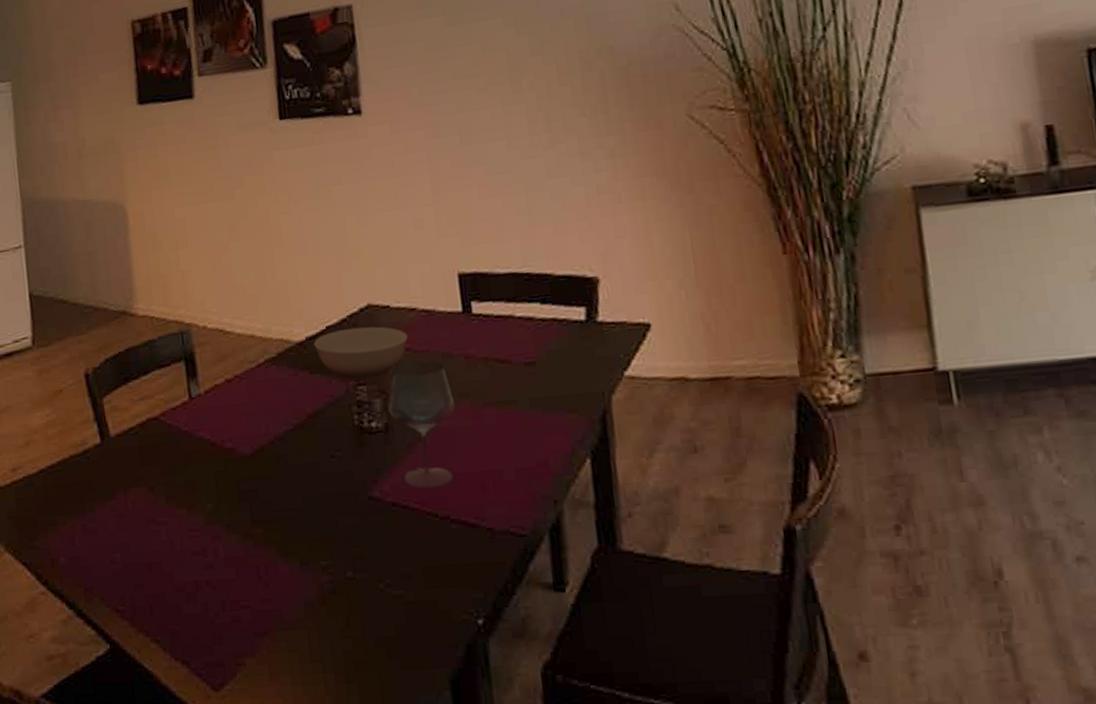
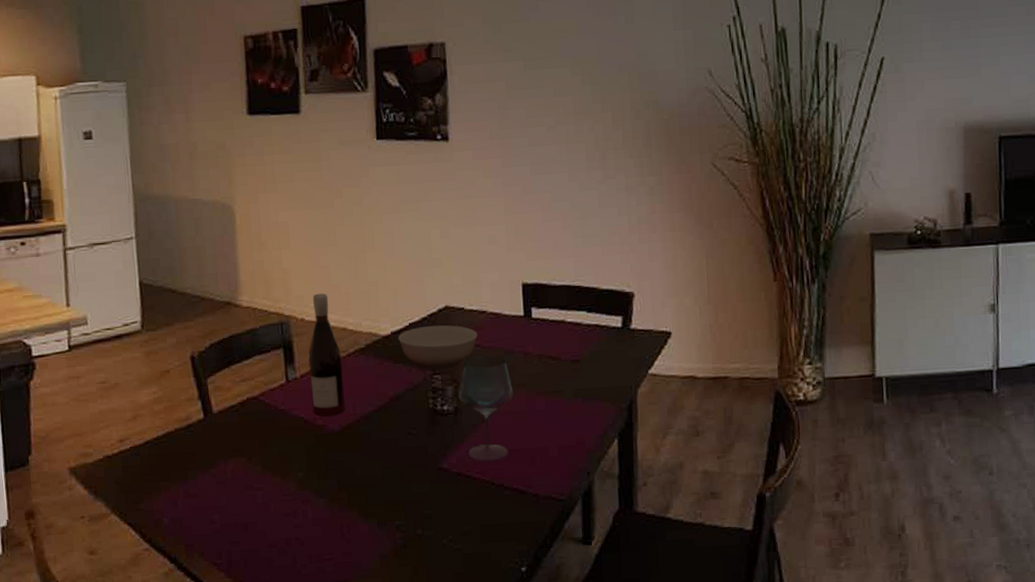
bottle: none [212,296,257,439] -> present [308,293,345,418]

